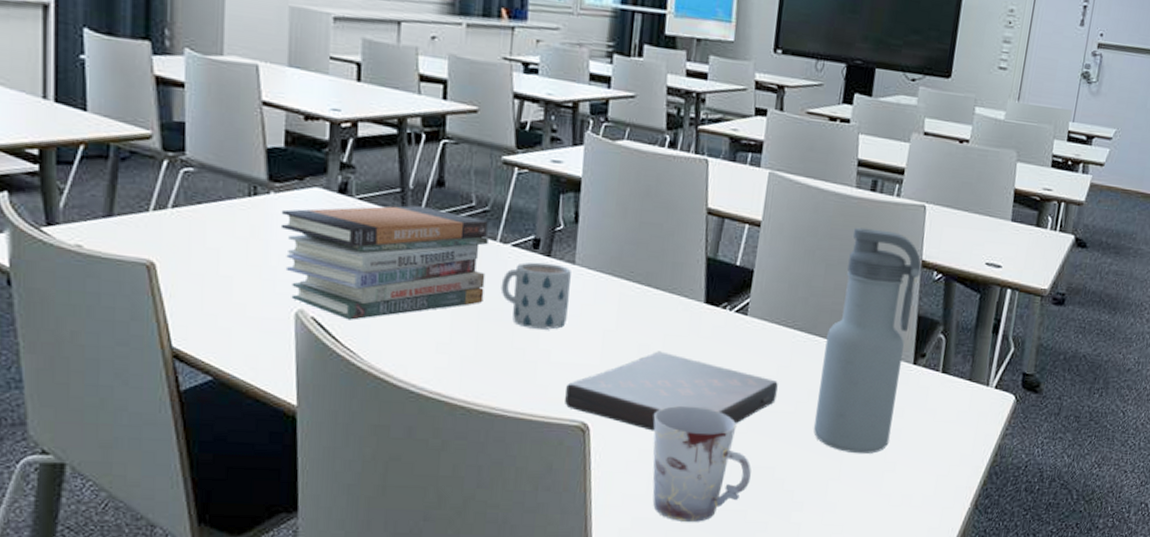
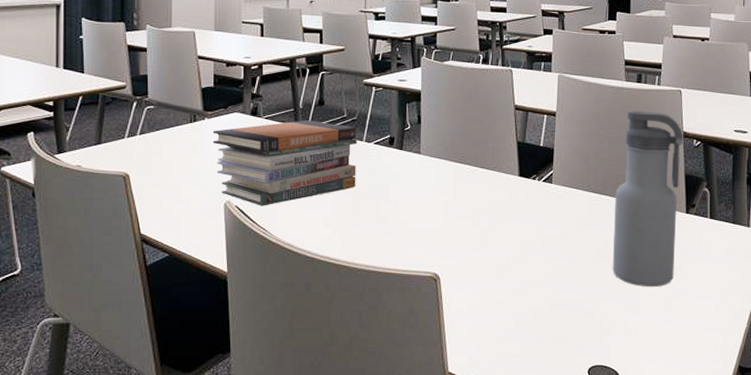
mug: present [500,262,571,330] -> none [368,154,418,204]
book: present [565,351,778,431] -> none [420,215,581,277]
cup: present [652,405,752,522] -> none [487,256,567,348]

